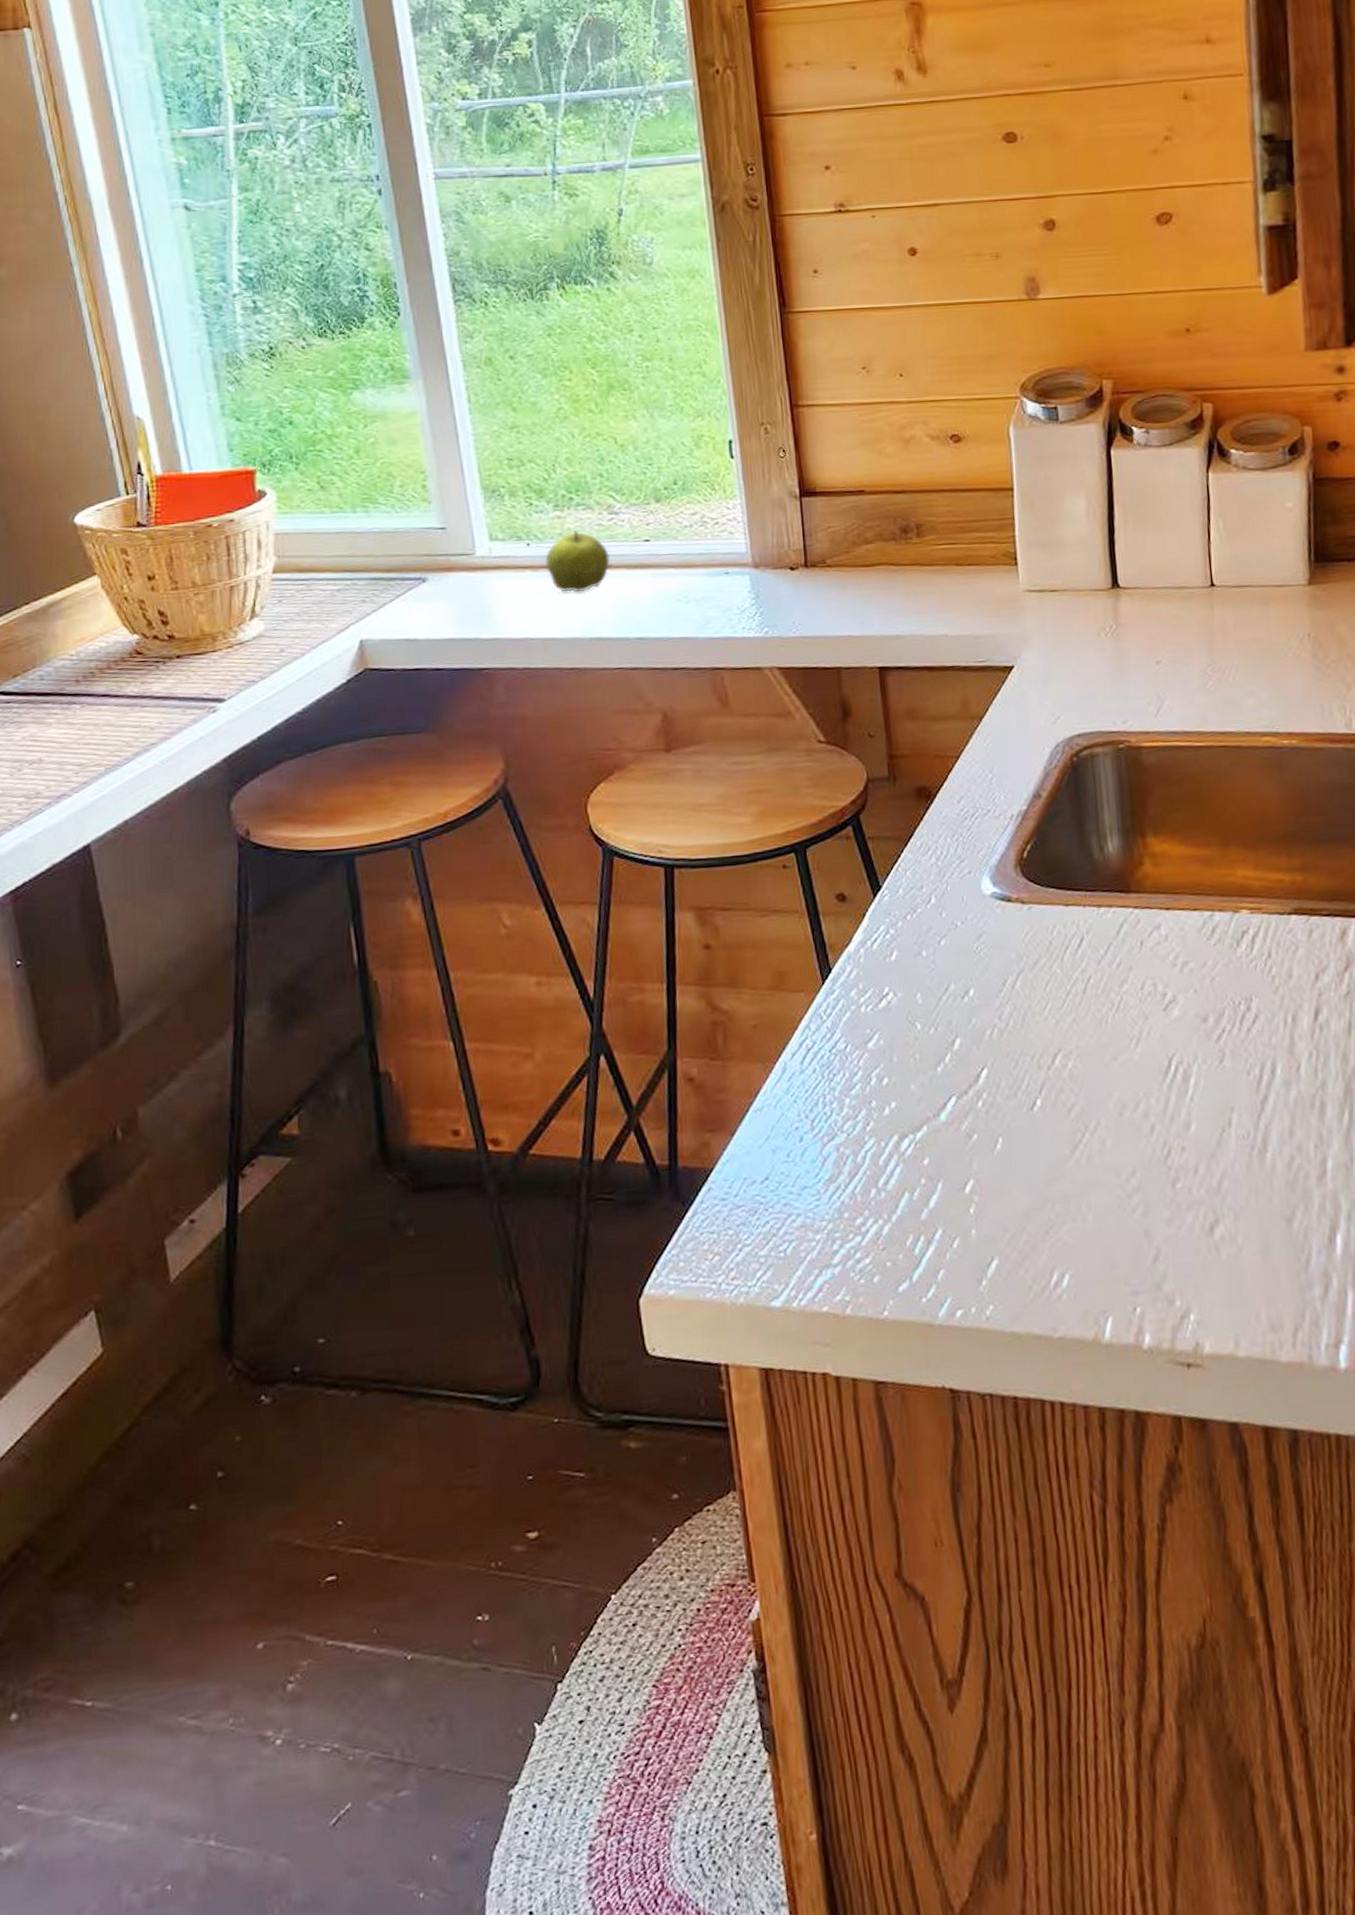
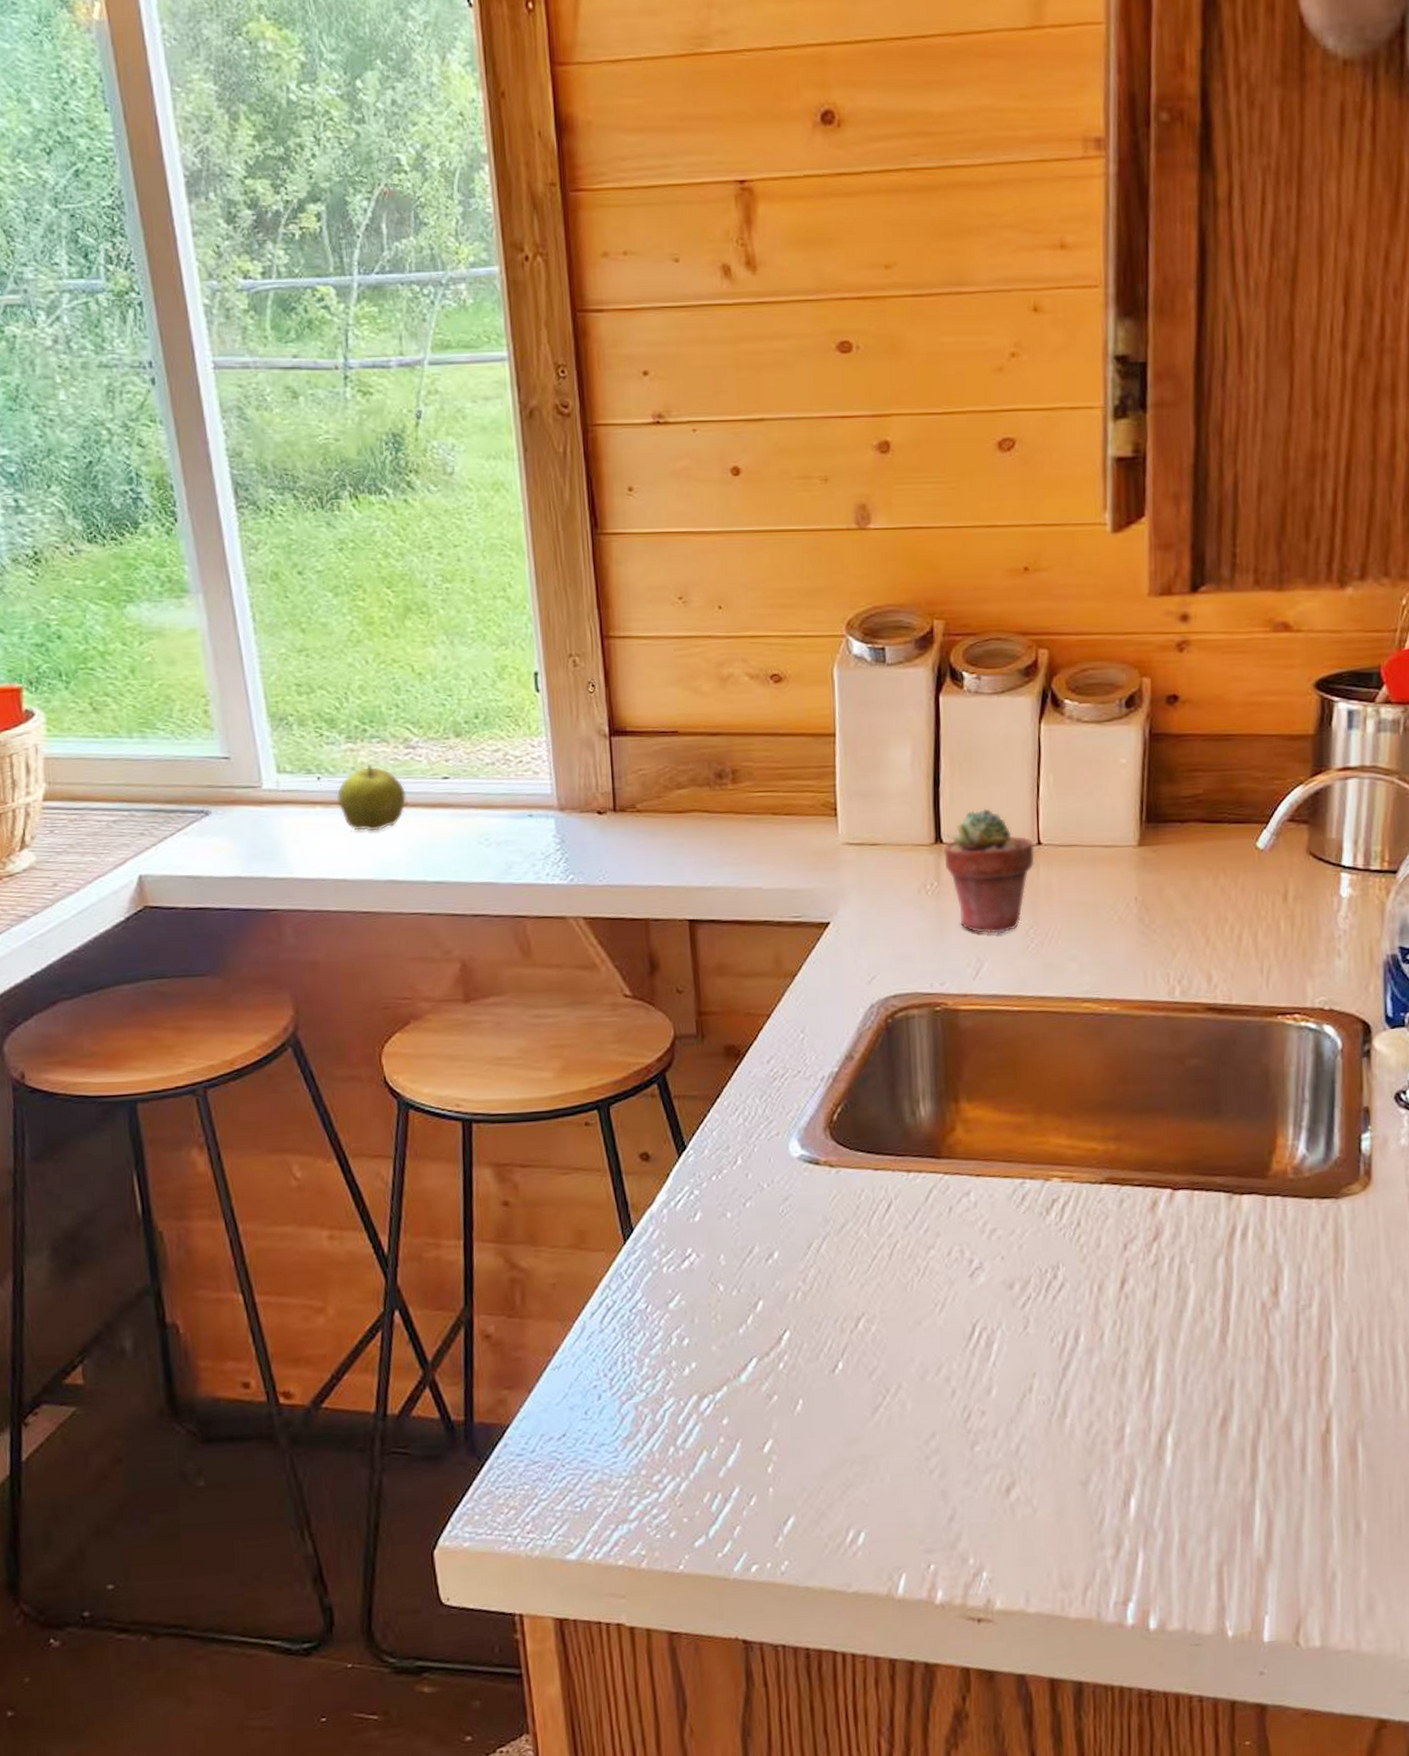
potted succulent: none [1120,553,1209,673] -> present [943,808,1035,935]

